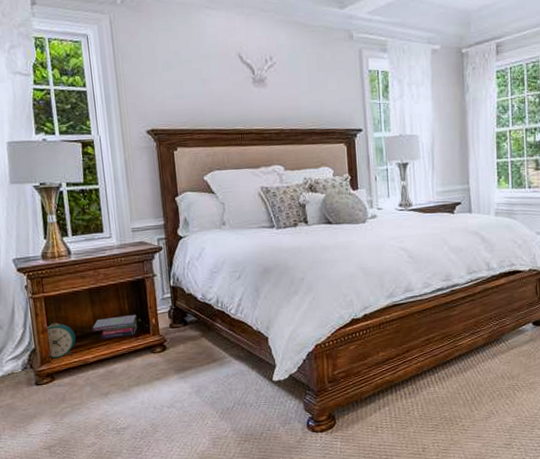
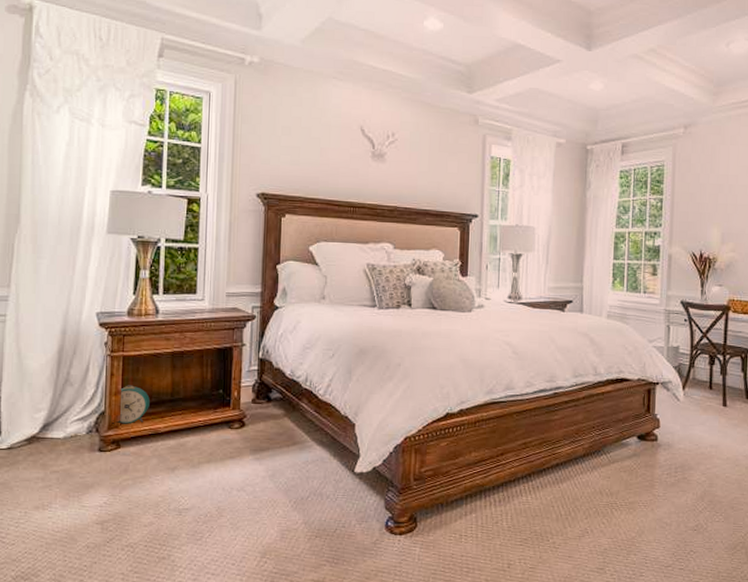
books: present [93,314,138,340] -> none [170,384,219,409]

